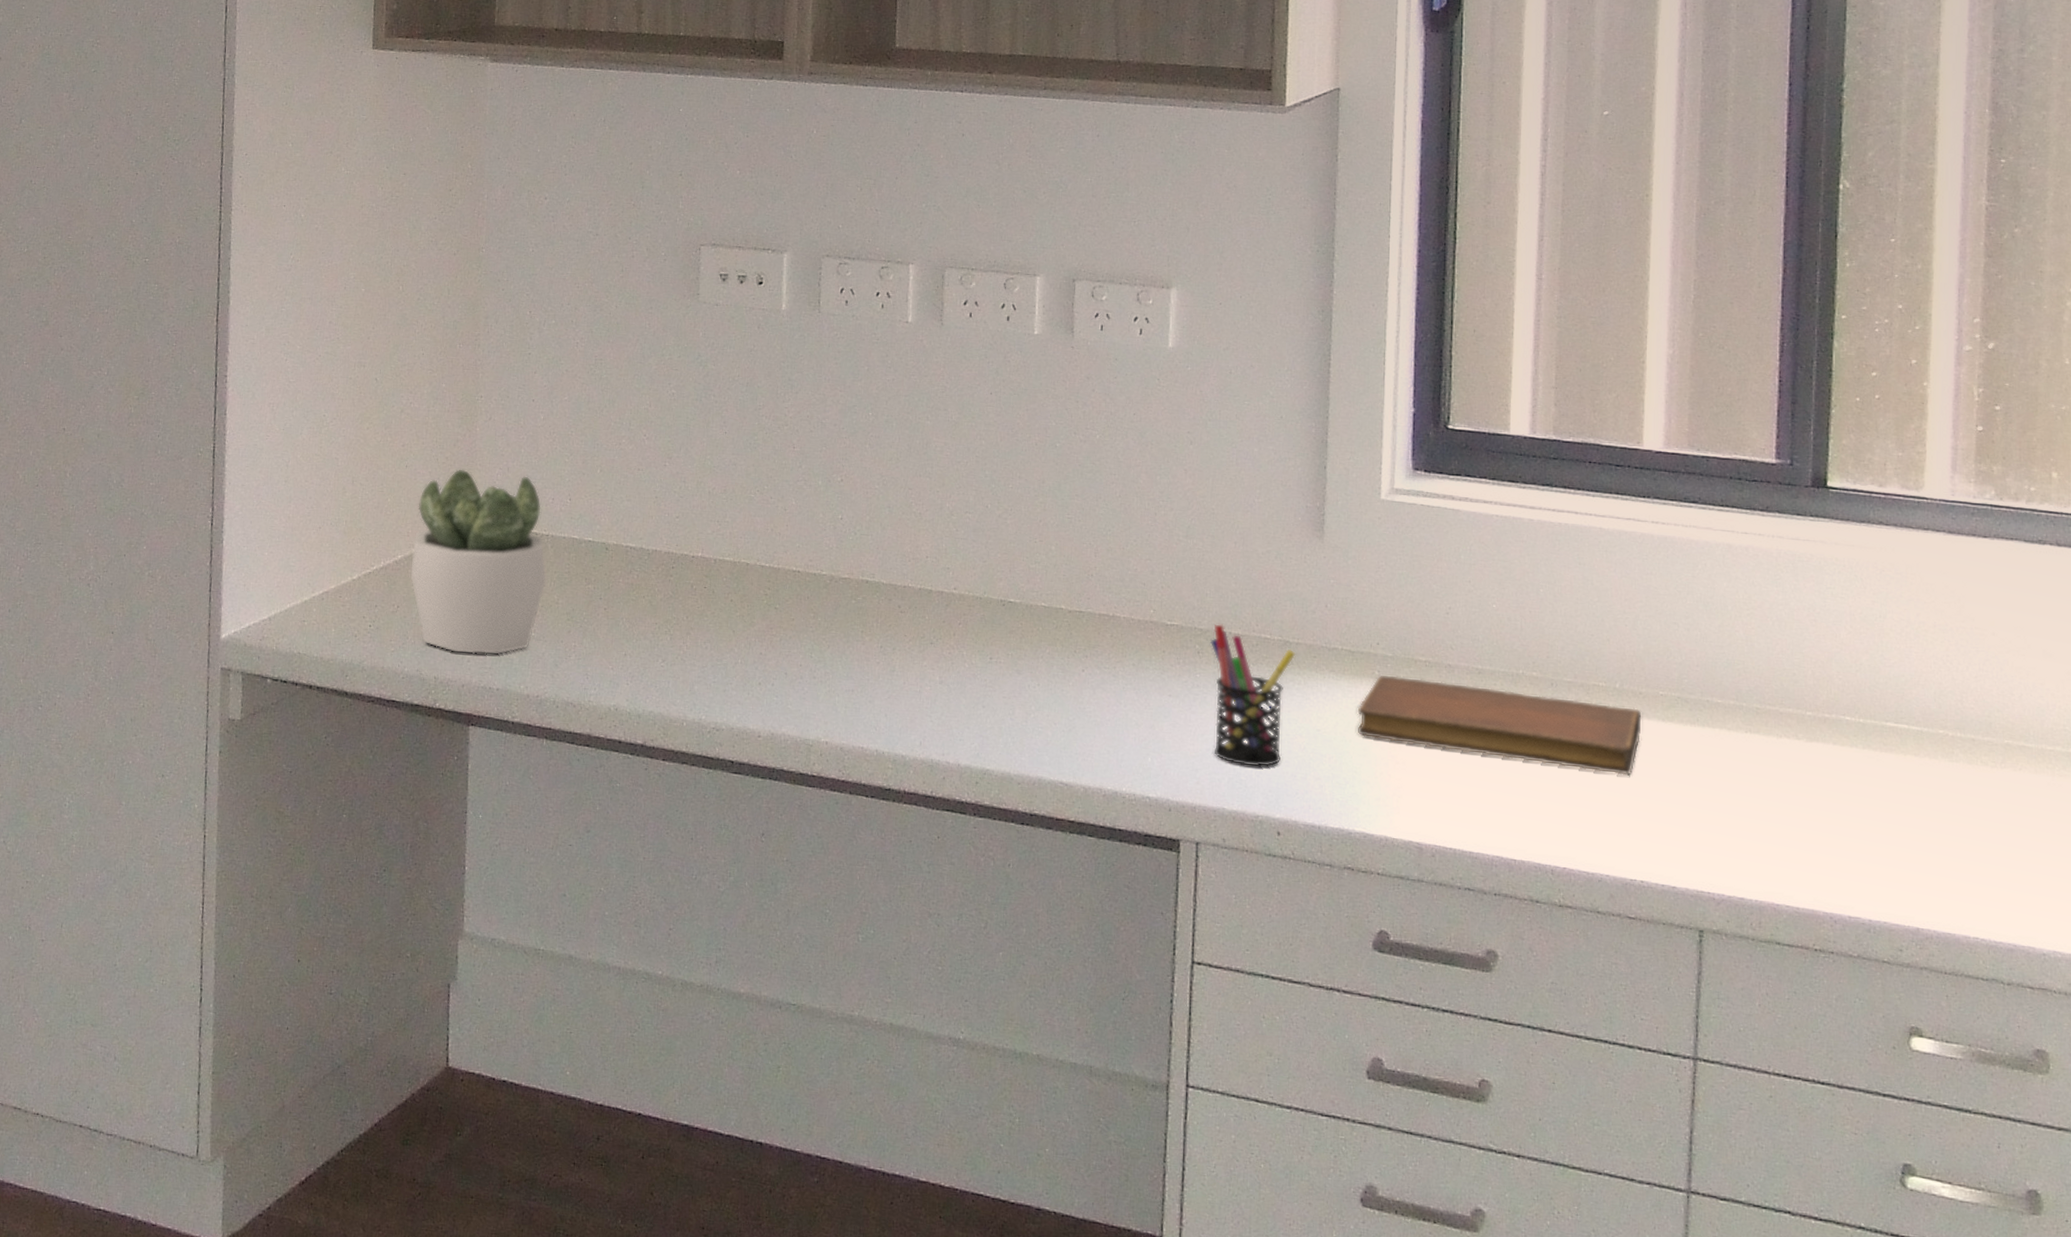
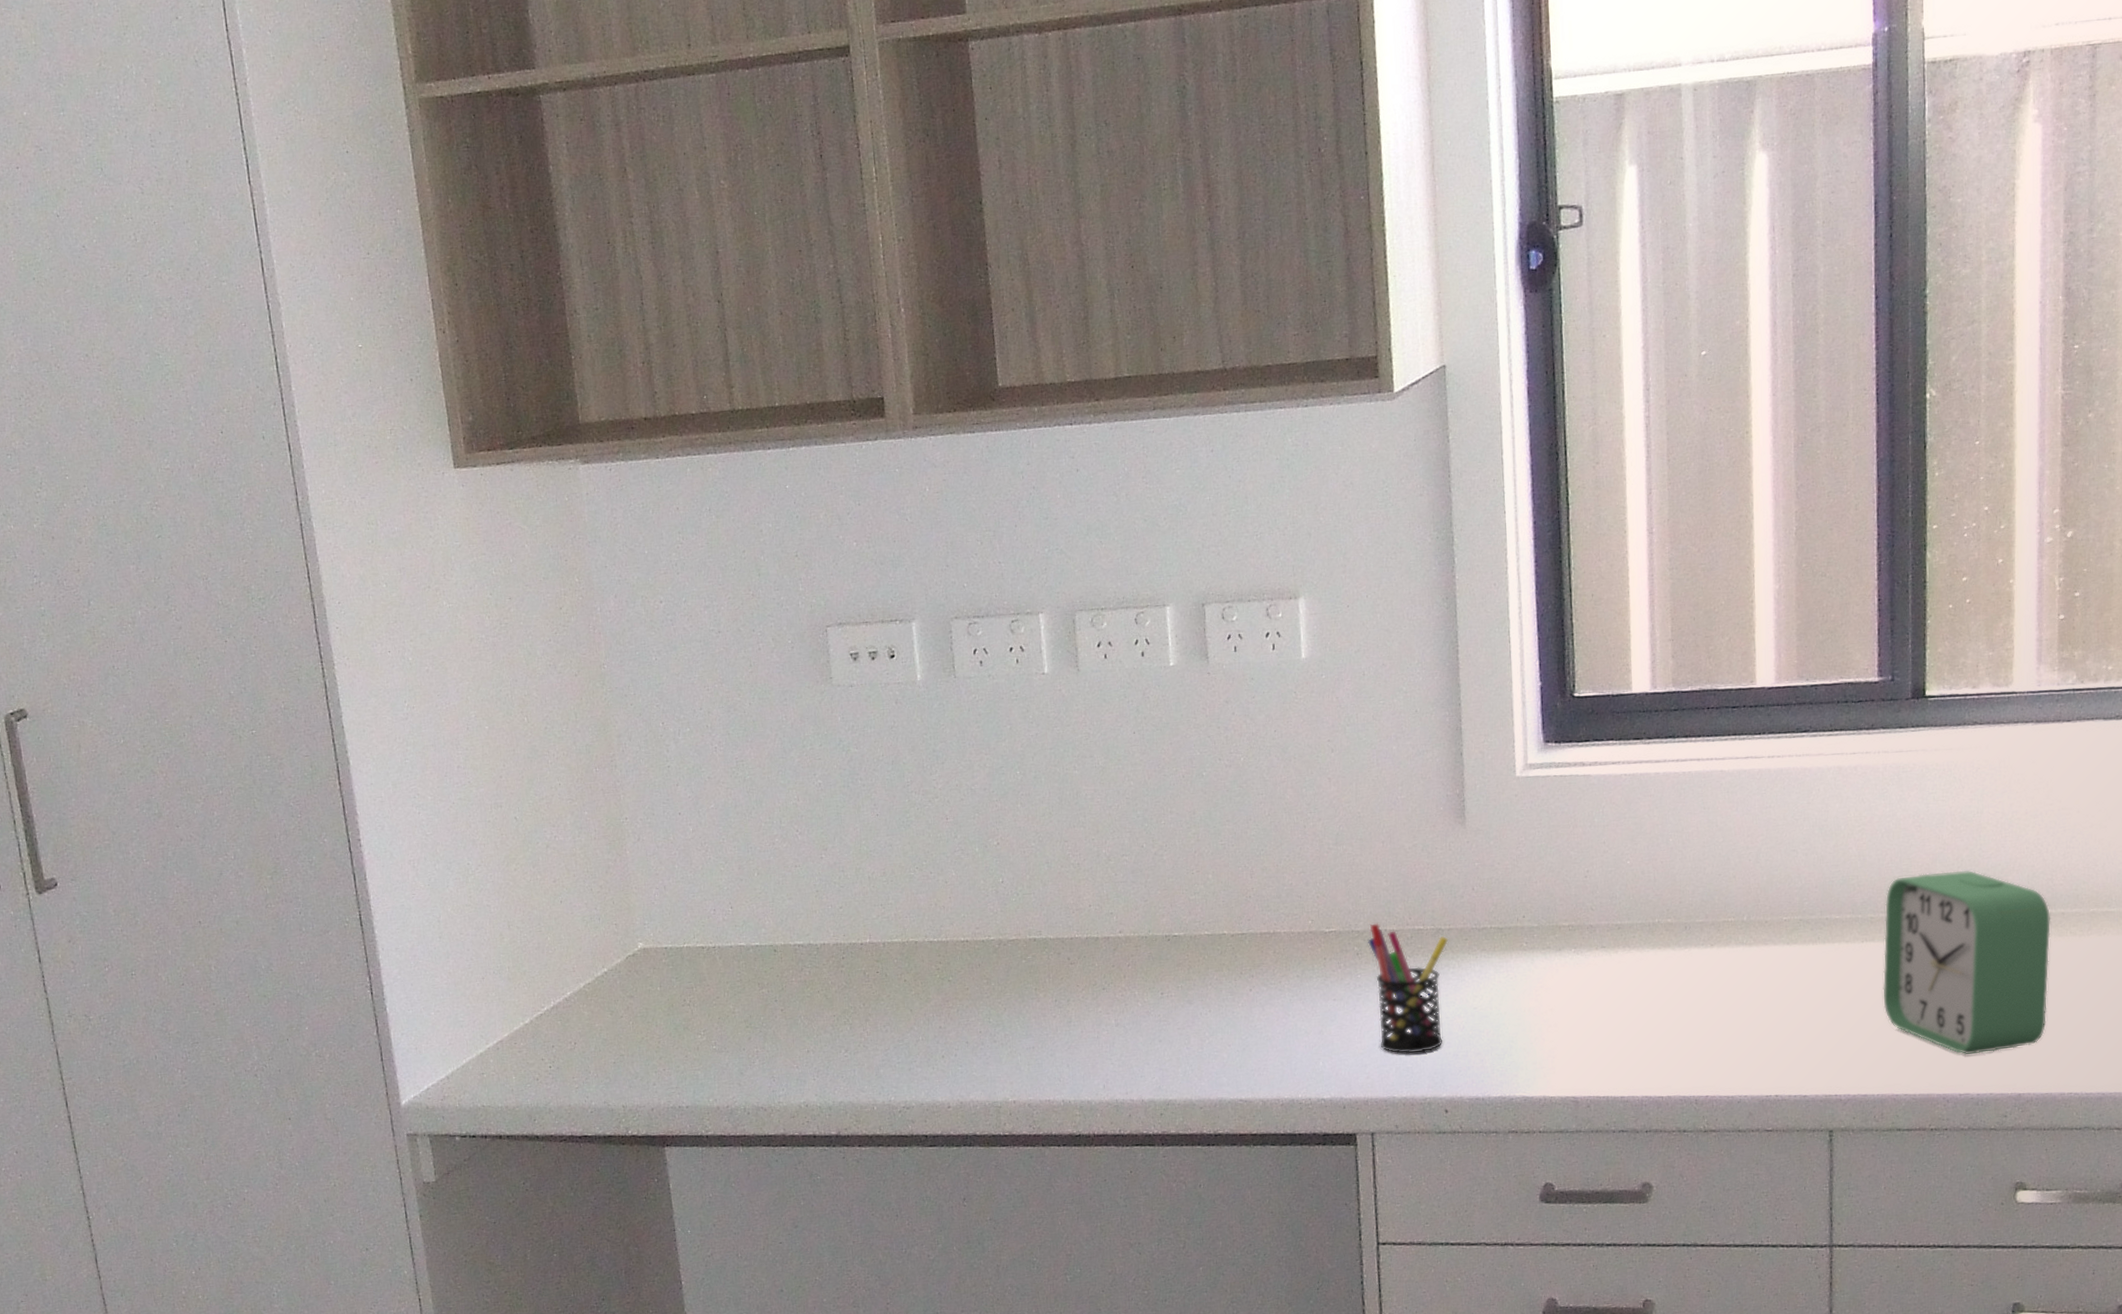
succulent plant: present [410,469,546,655] -> none [579,891,720,1078]
notebook: present [1357,675,1642,776] -> none [1509,937,1769,1007]
alarm clock: none [1766,670,1959,878] -> present [1883,871,2051,1055]

